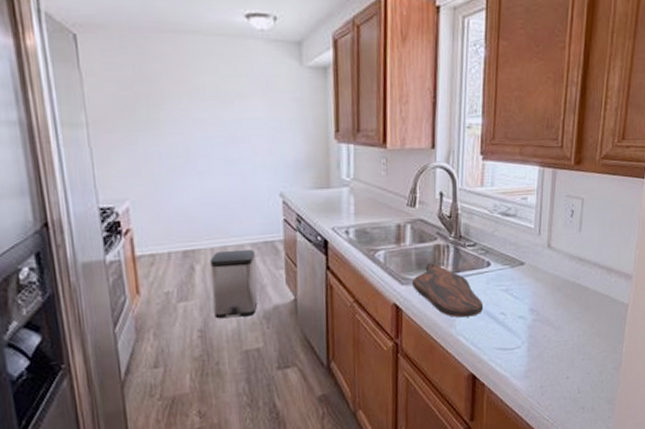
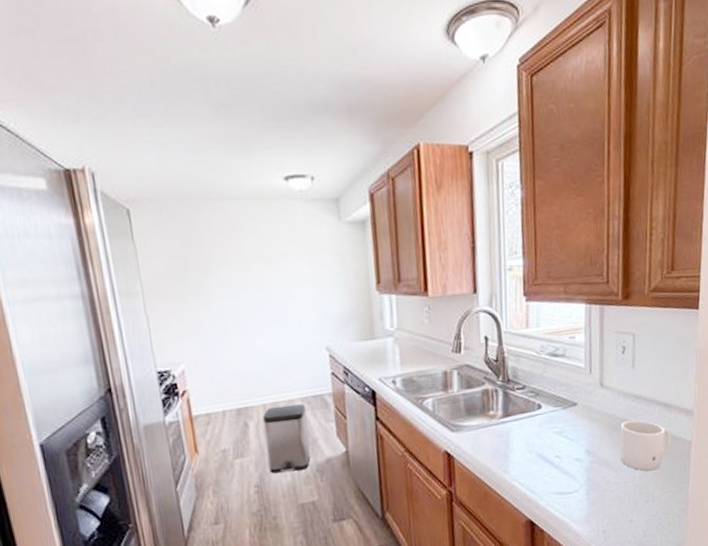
cutting board: present [413,262,484,318] -> none [462,407,538,463]
mug: none [562,281,611,331] -> present [619,420,672,471]

